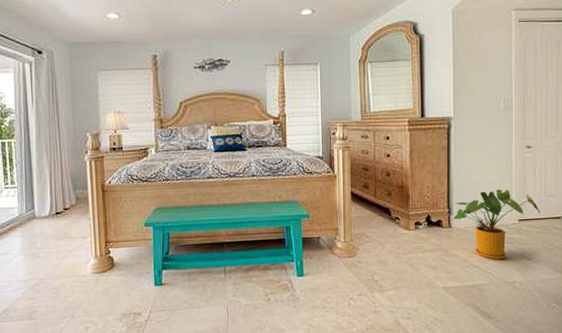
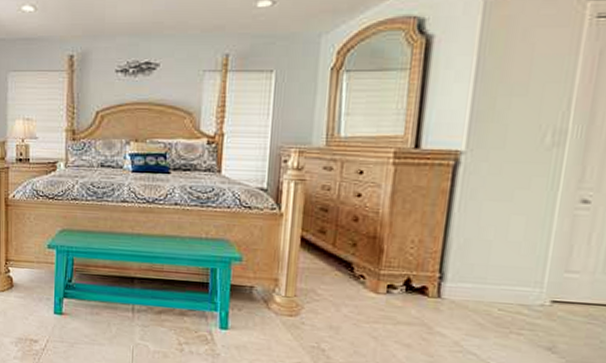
house plant: present [452,189,540,260] -> none [444,256,591,351]

